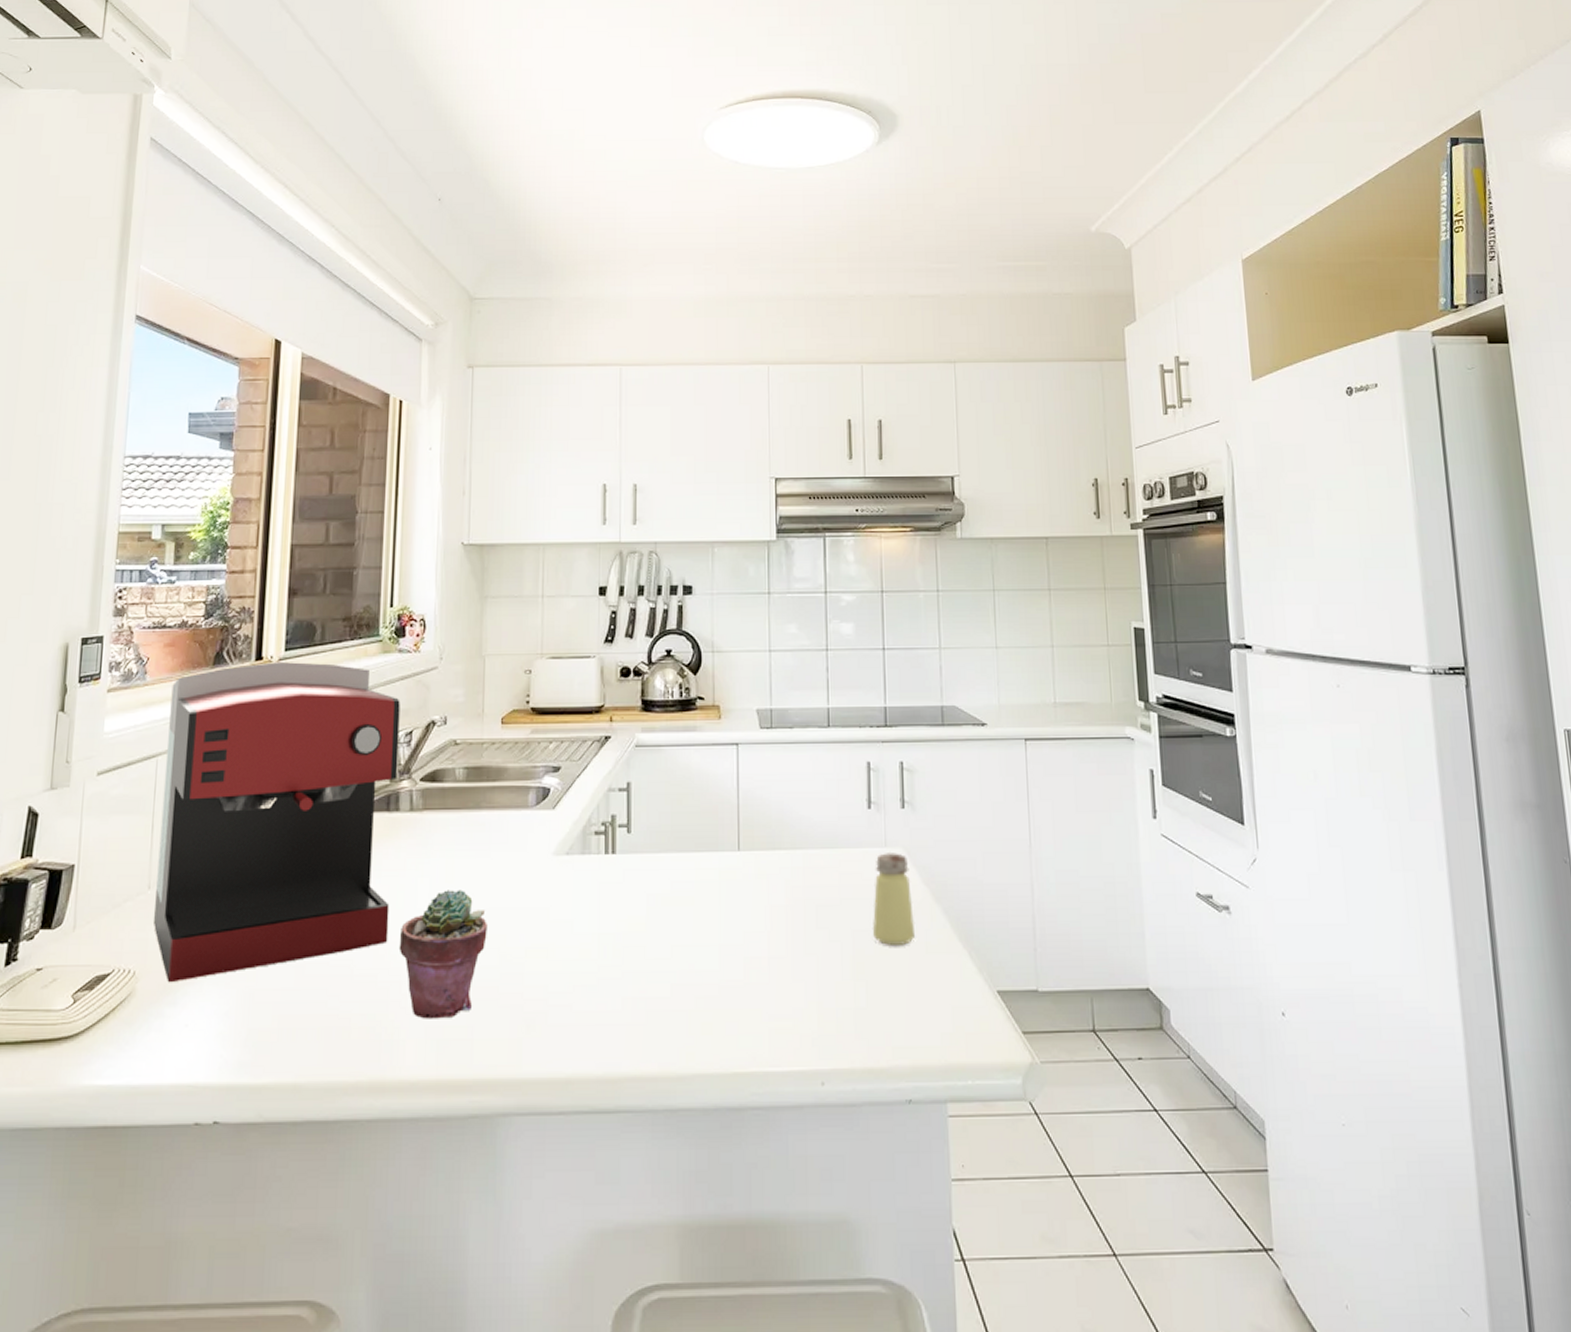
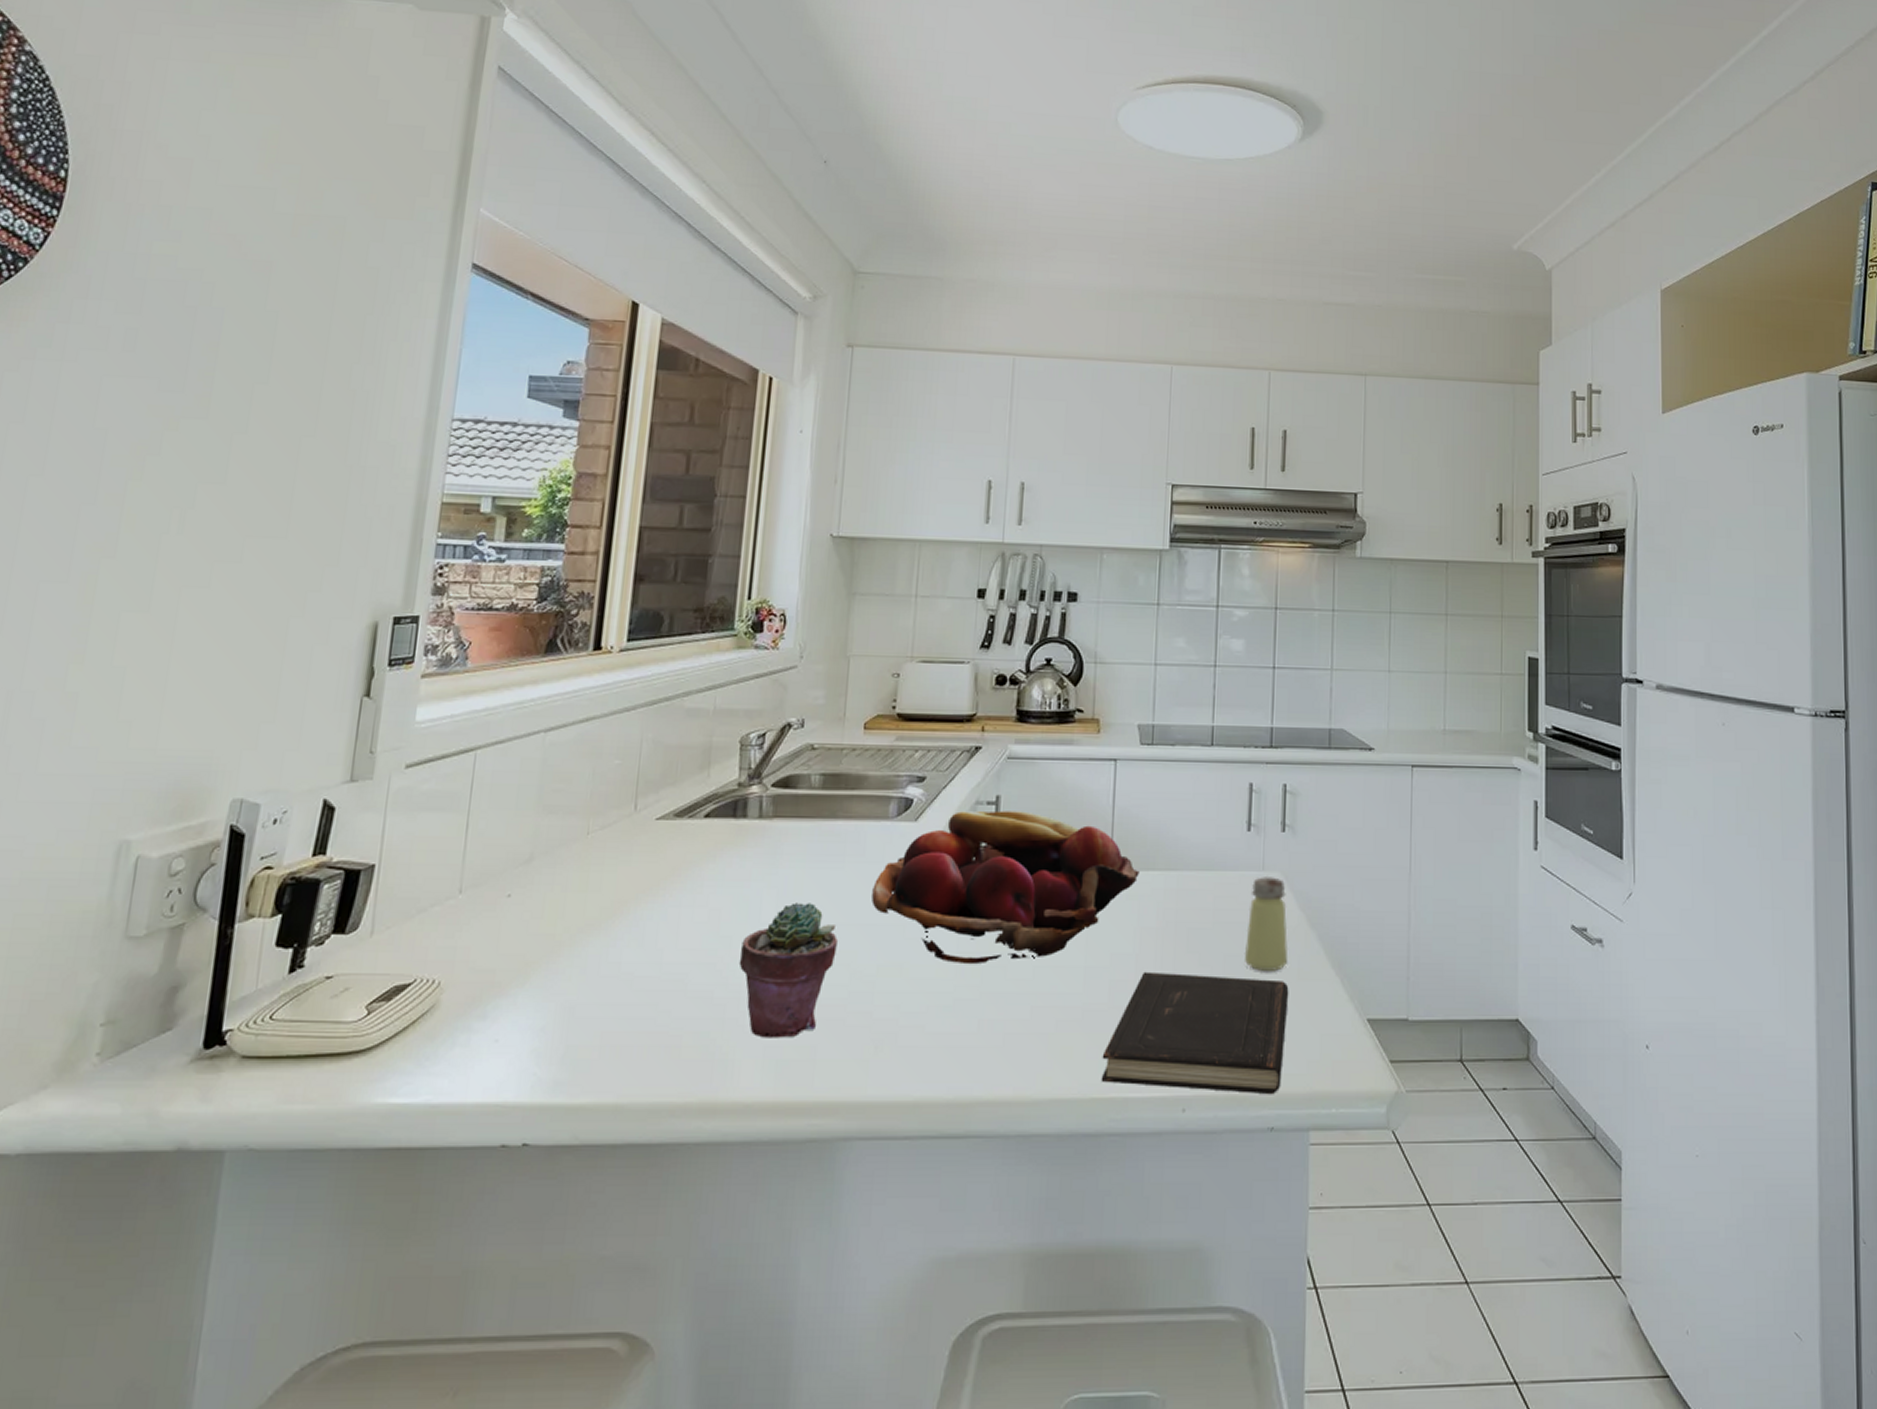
coffee maker: present [153,662,400,982] -> none [463,653,754,994]
fruit basket: none [517,796,766,945] -> present [871,810,1140,965]
hardcover book: none [741,948,919,1068] -> present [1101,971,1289,1095]

